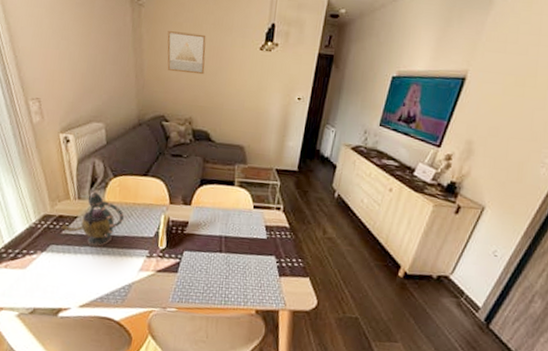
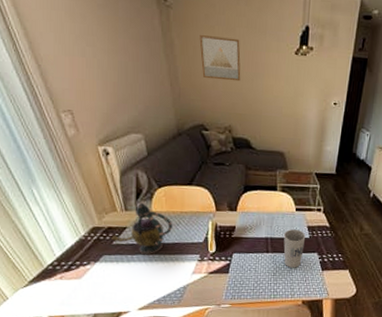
cup: none [237,227,263,272] -> present [283,229,306,268]

